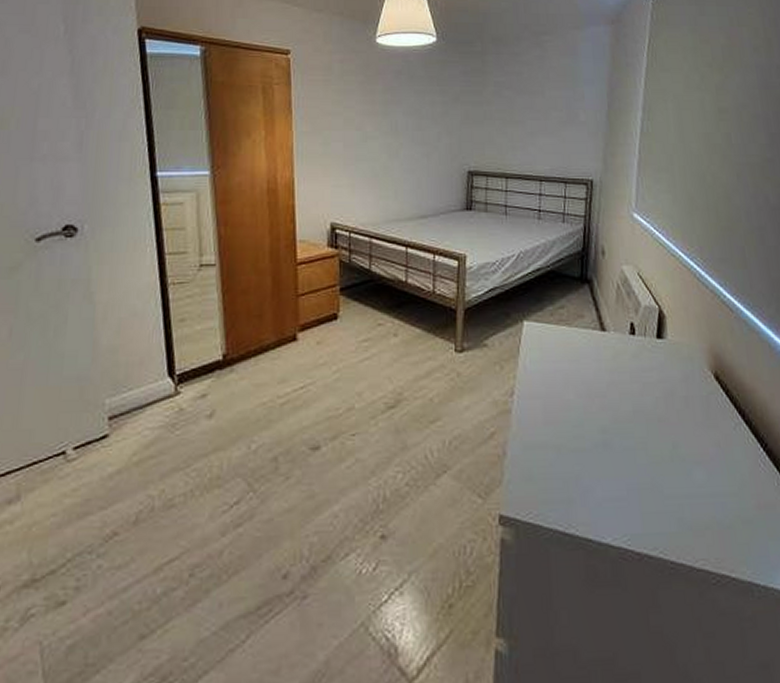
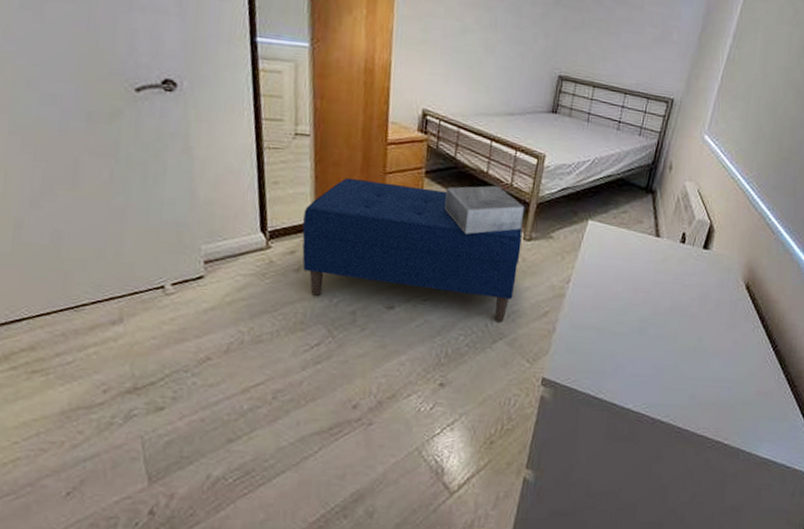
bench: none [213,306,454,452] -> present [302,178,523,322]
decorative box: none [365,294,452,353] -> present [444,185,525,234]

